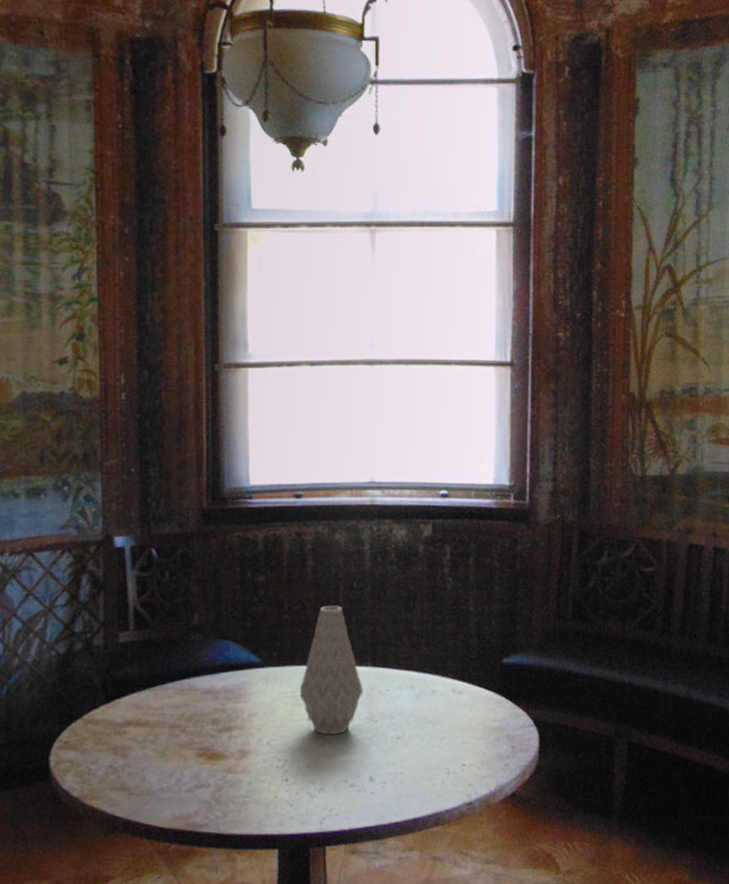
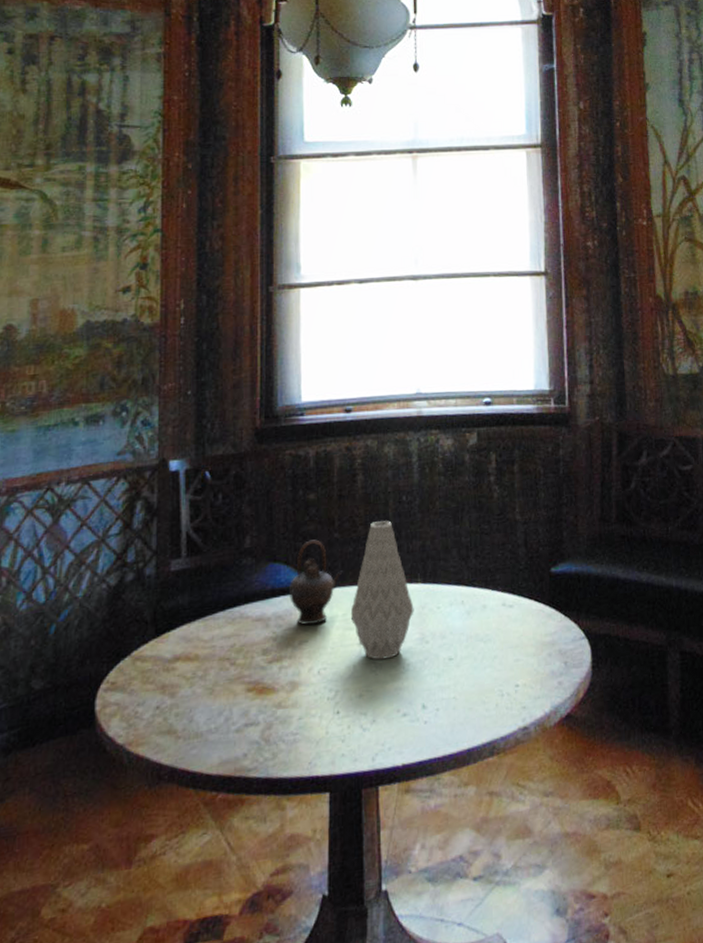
teapot: none [237,620,292,700] -> present [288,539,343,626]

